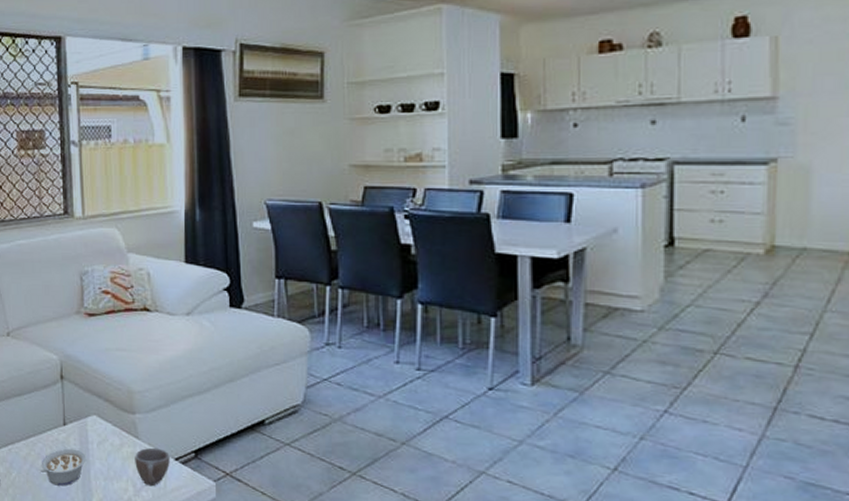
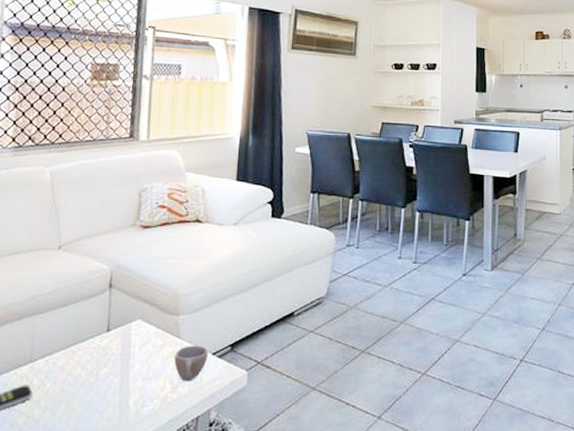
legume: present [40,448,86,486] -> none [77,353,127,391]

